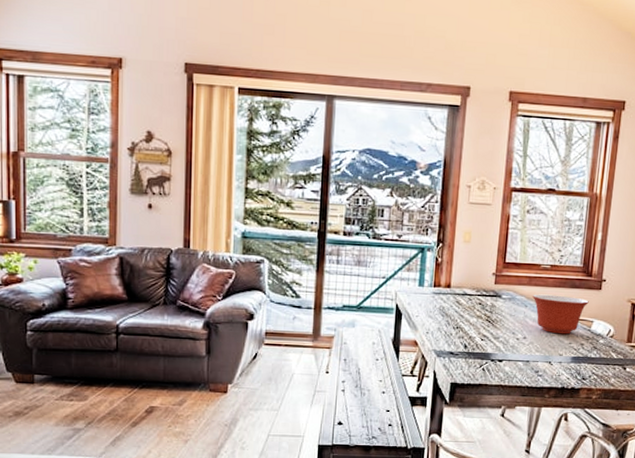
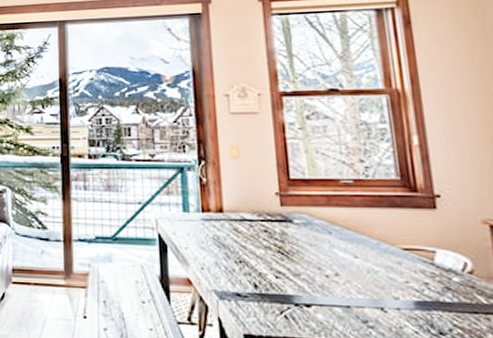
mixing bowl: present [531,294,589,335] -> none [335,217,422,270]

